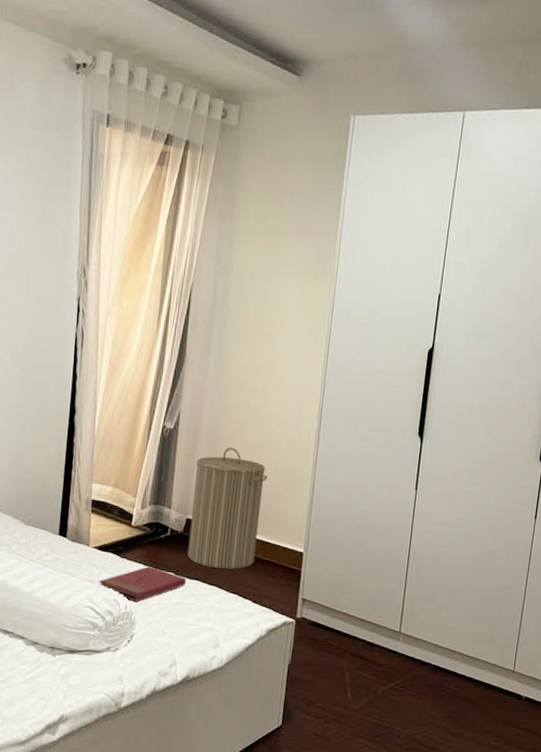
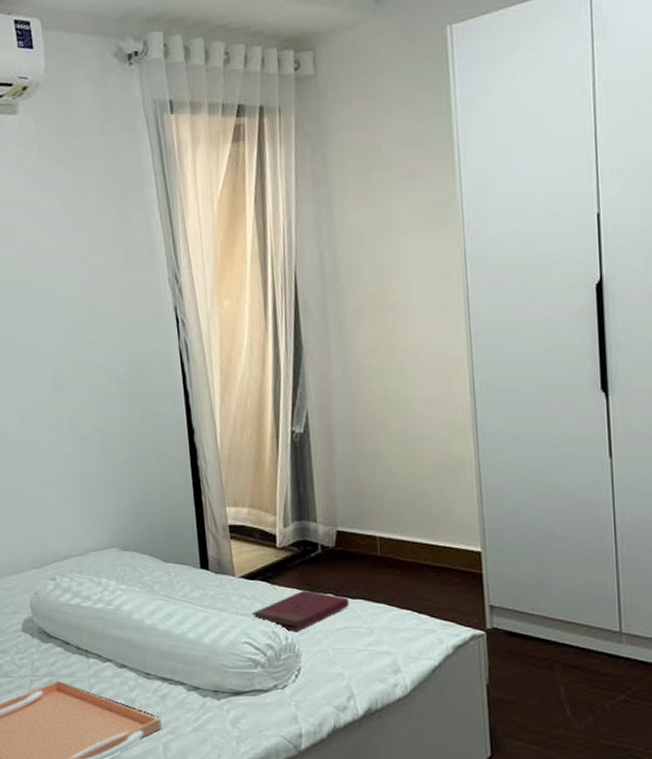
laundry hamper: present [187,447,268,570] -> none [336,442,424,584]

